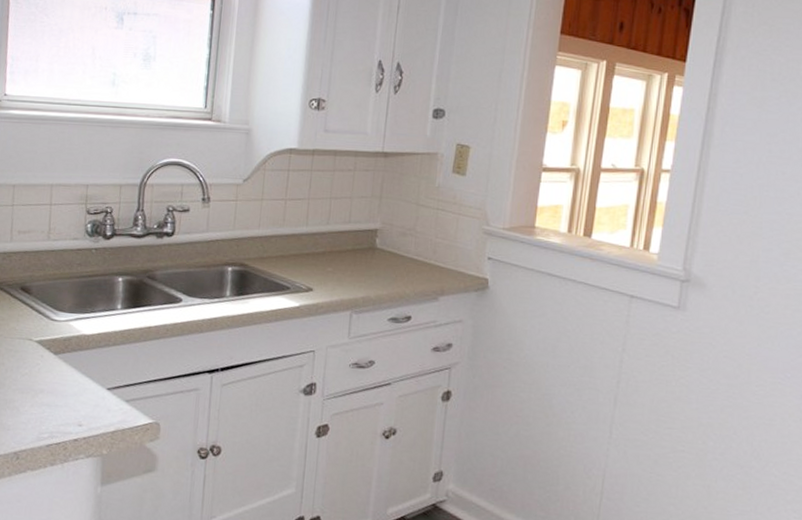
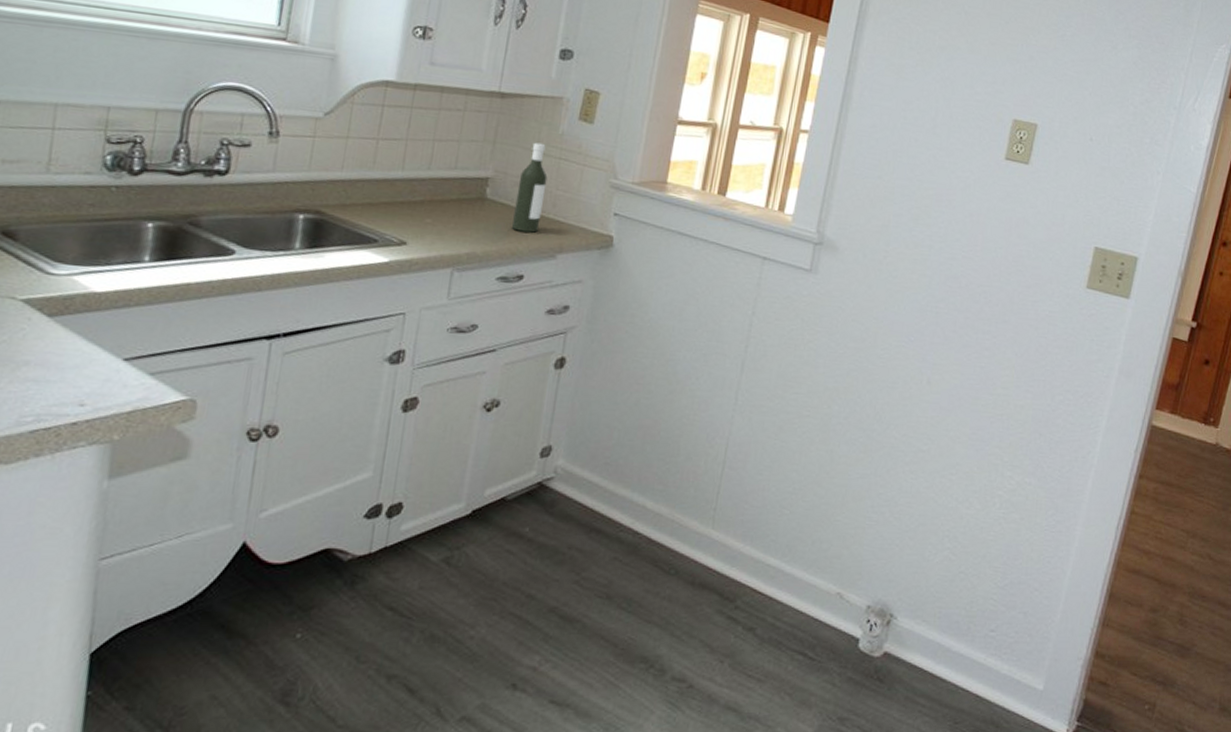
bottle: none [398,195,428,278] -> present [511,142,548,233]

